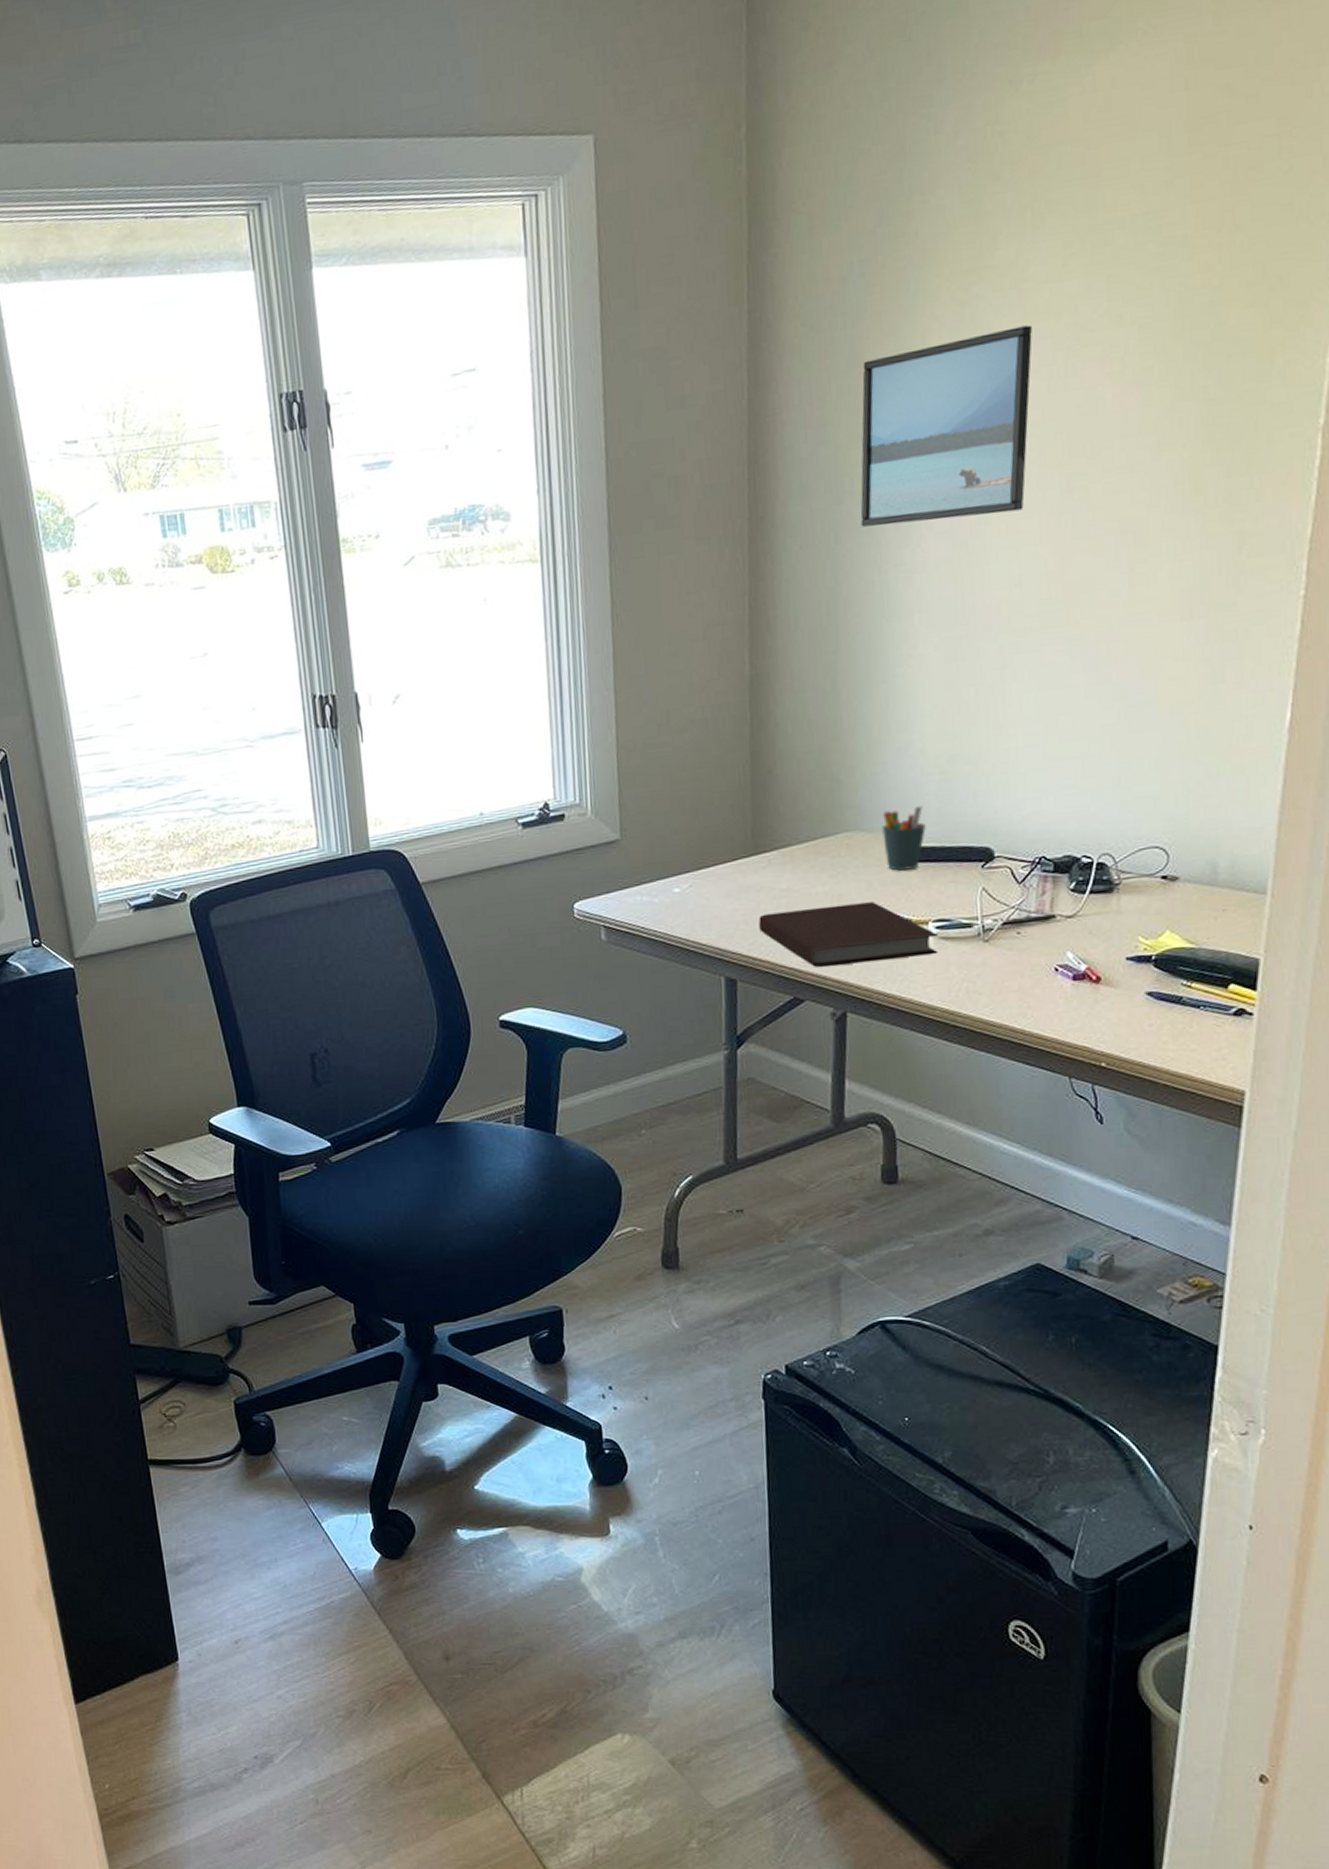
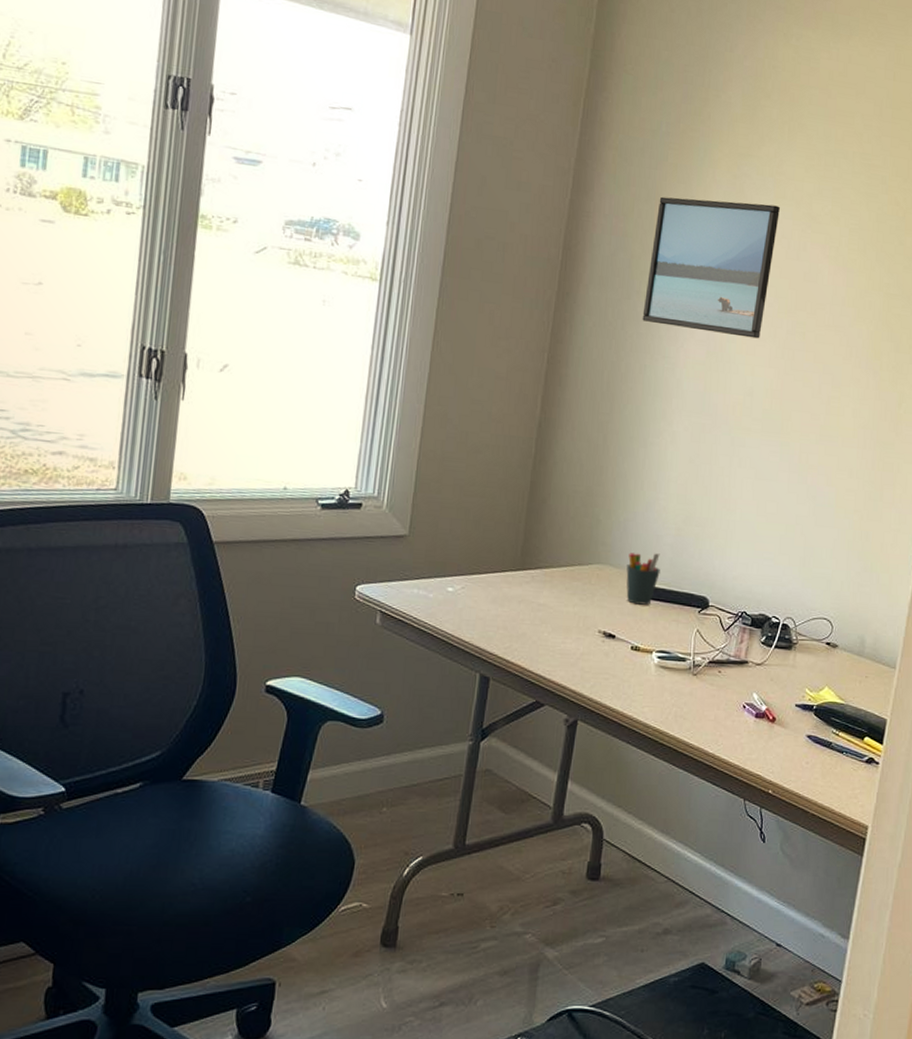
notebook: present [759,902,939,968] -> none [516,623,659,680]

